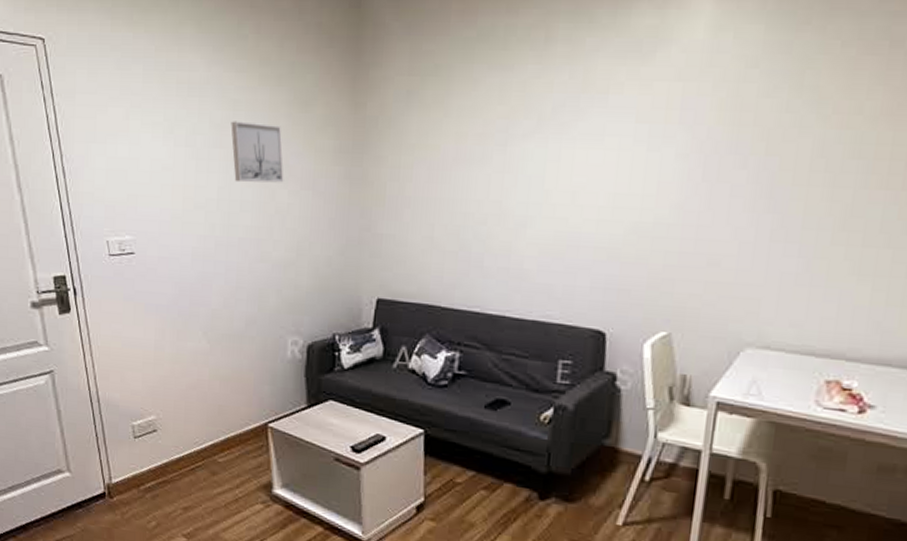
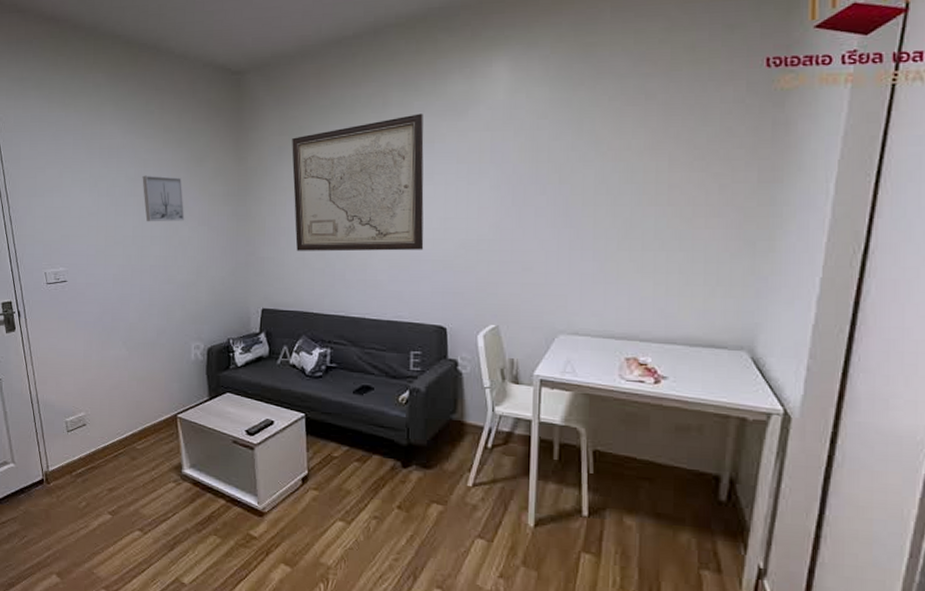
wall art: none [423,54,597,234] -> present [292,113,424,252]

